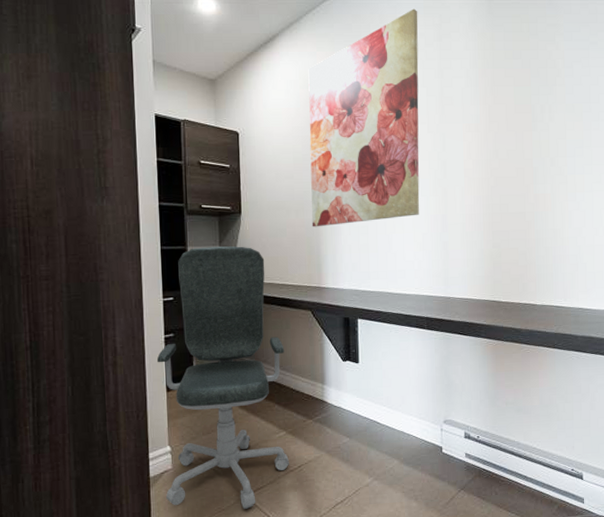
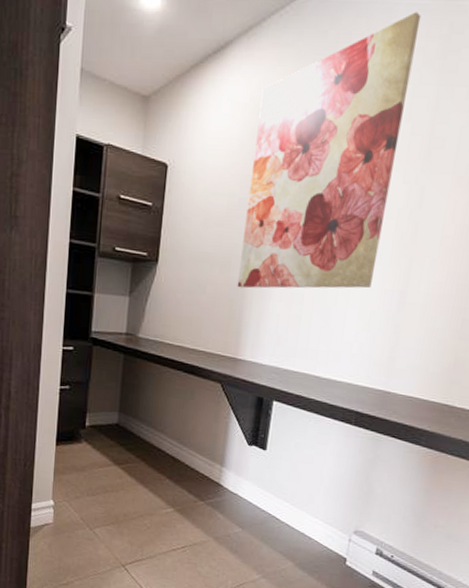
office chair: present [156,246,289,509] -> none [44,295,185,578]

